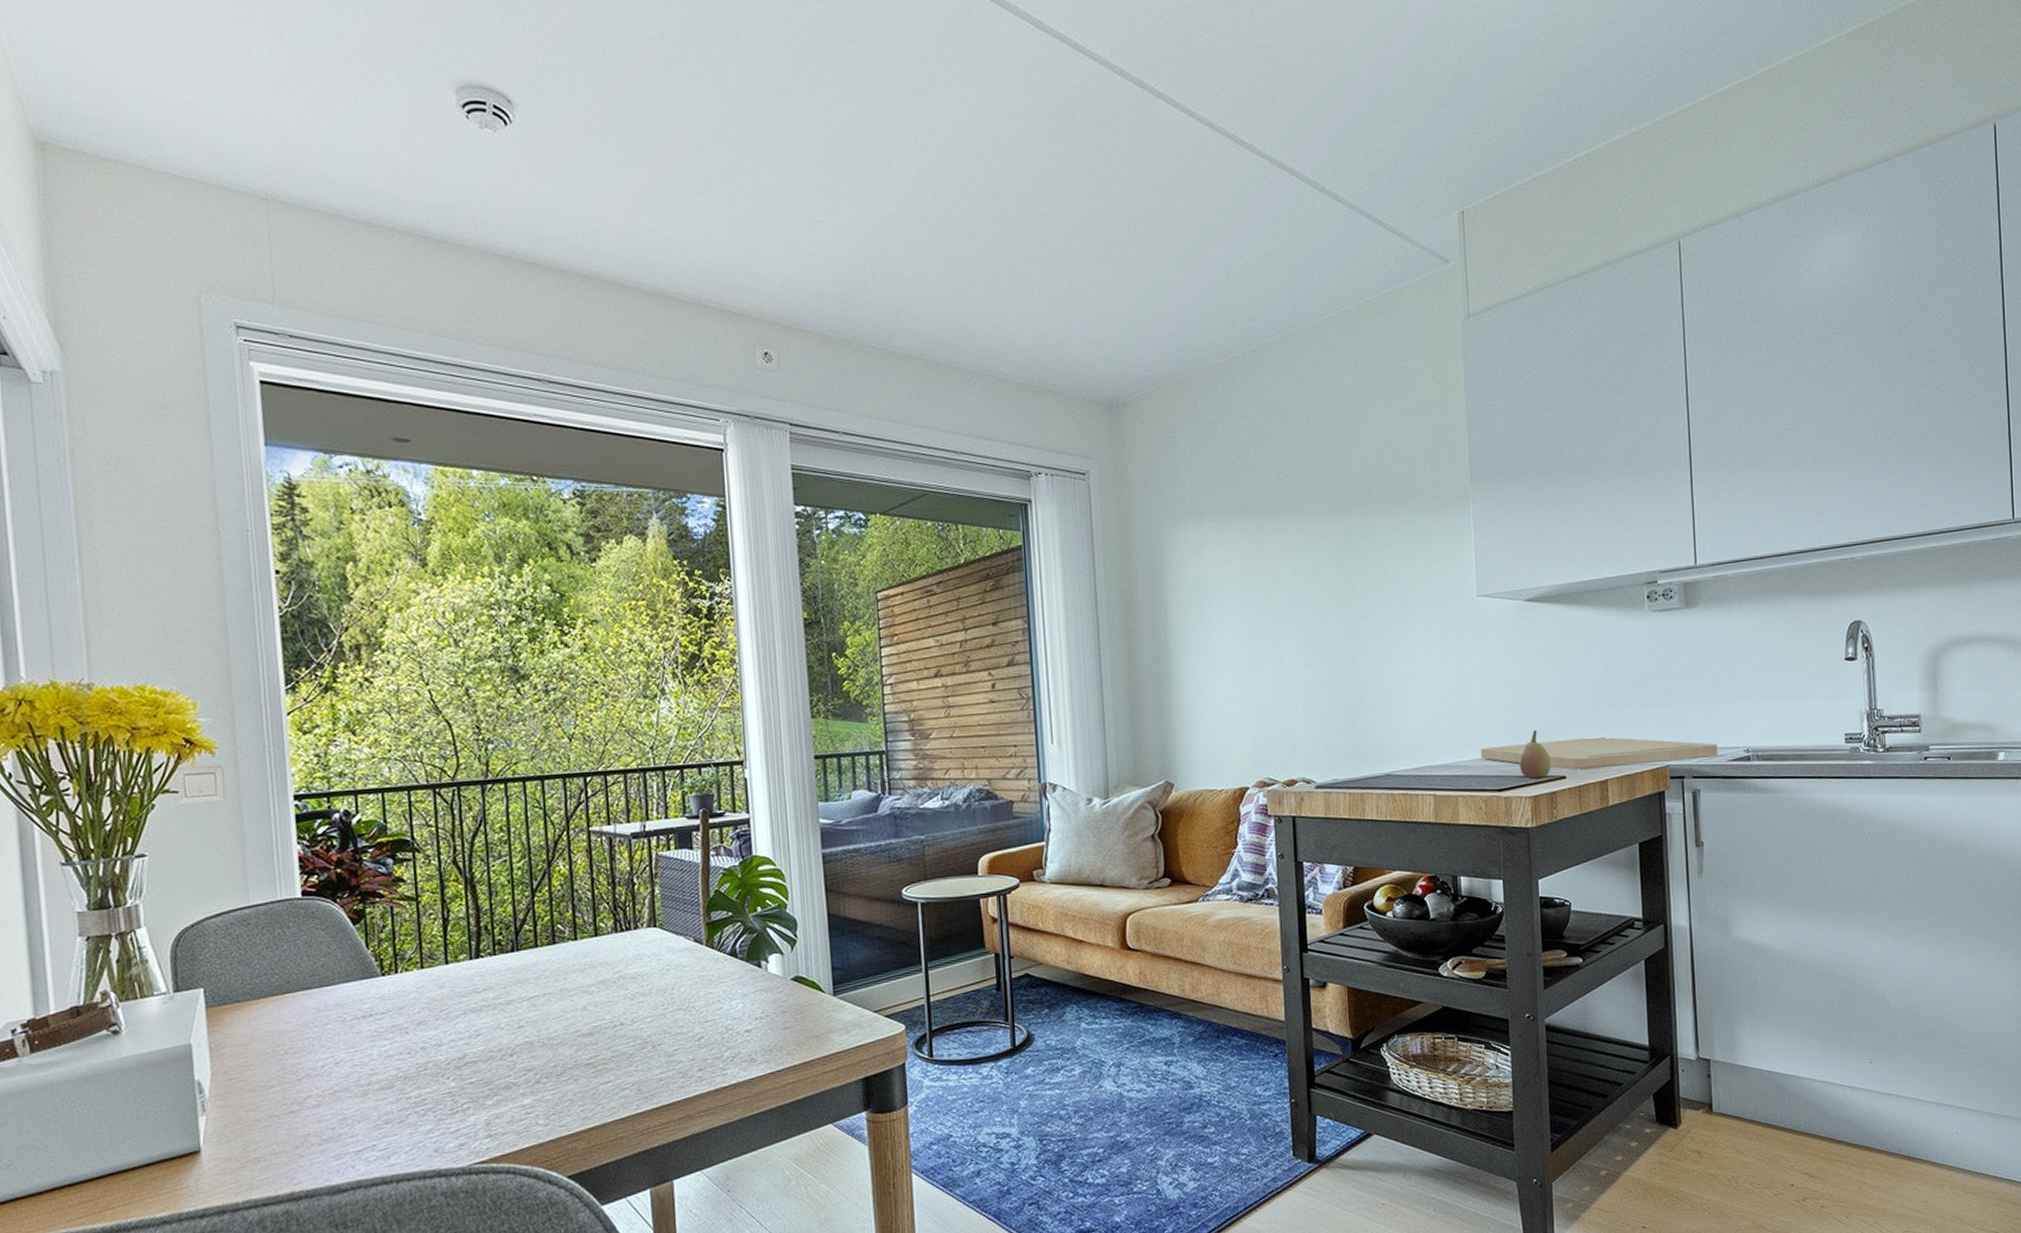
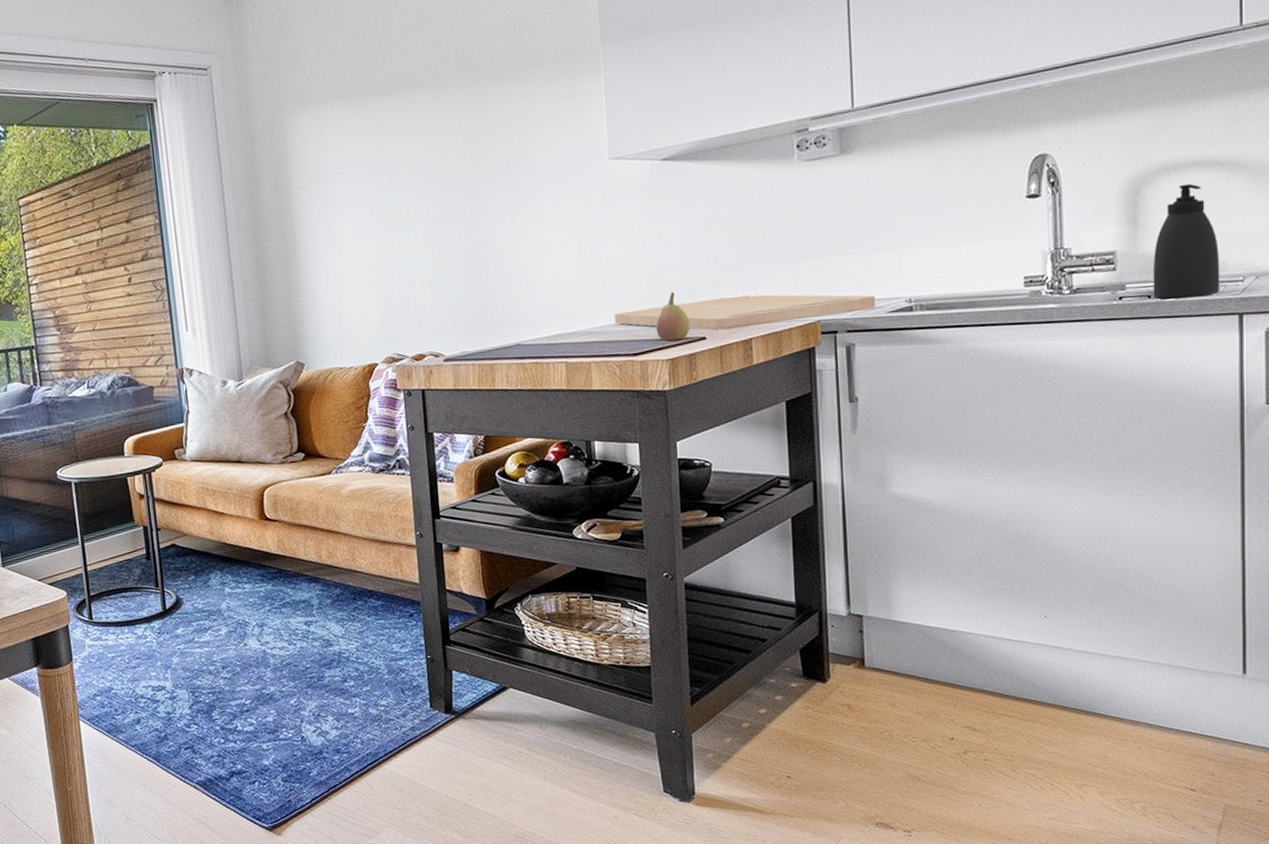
soap dispenser: none [1951,656,2006,762] -> present [1152,183,1220,299]

